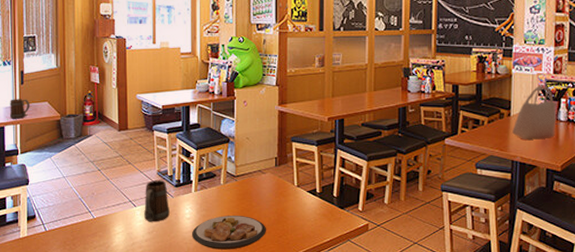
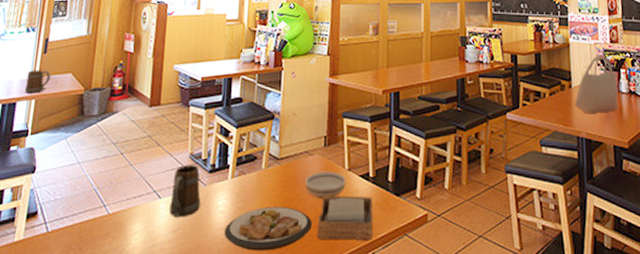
bowl: none [259,187,295,211] -> present [305,171,346,200]
napkin holder: none [271,207,319,244] -> present [316,196,373,240]

